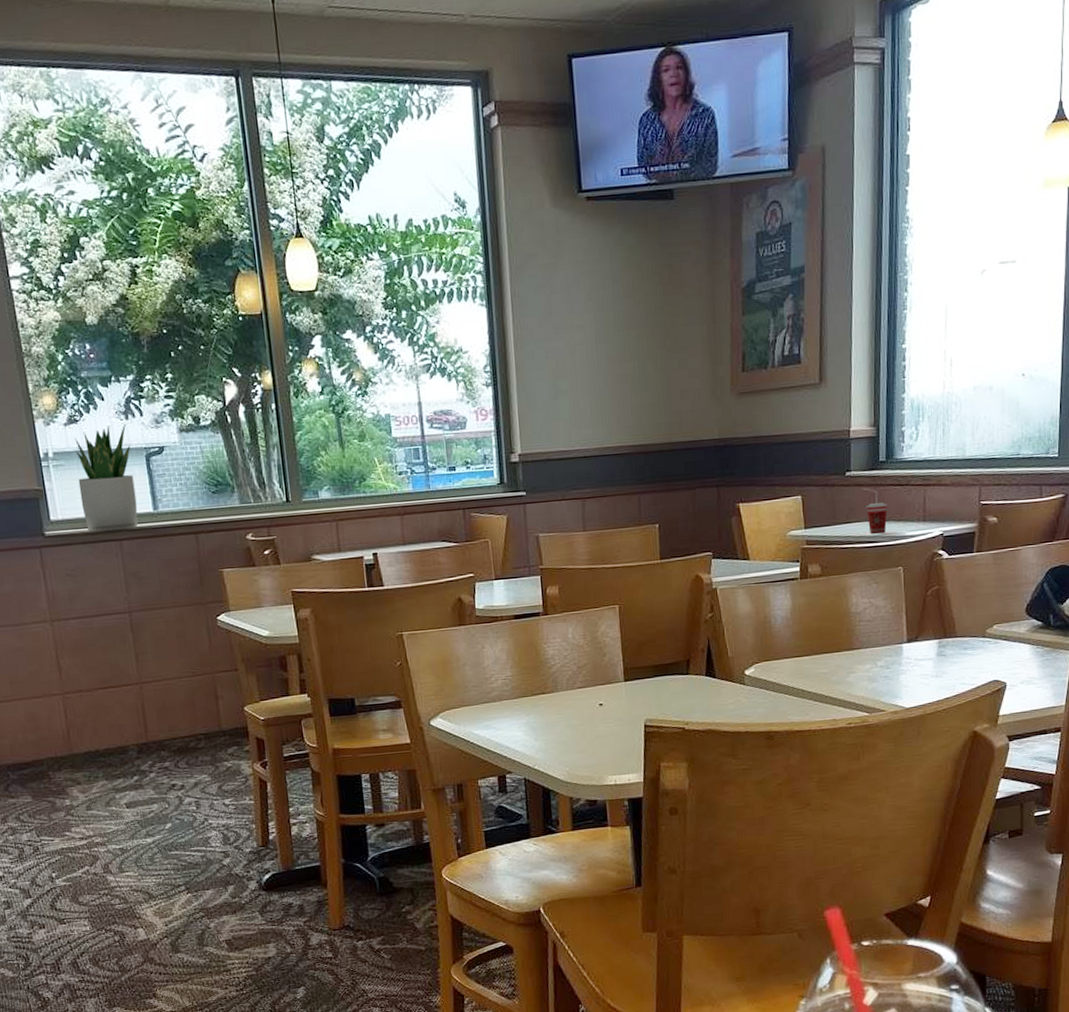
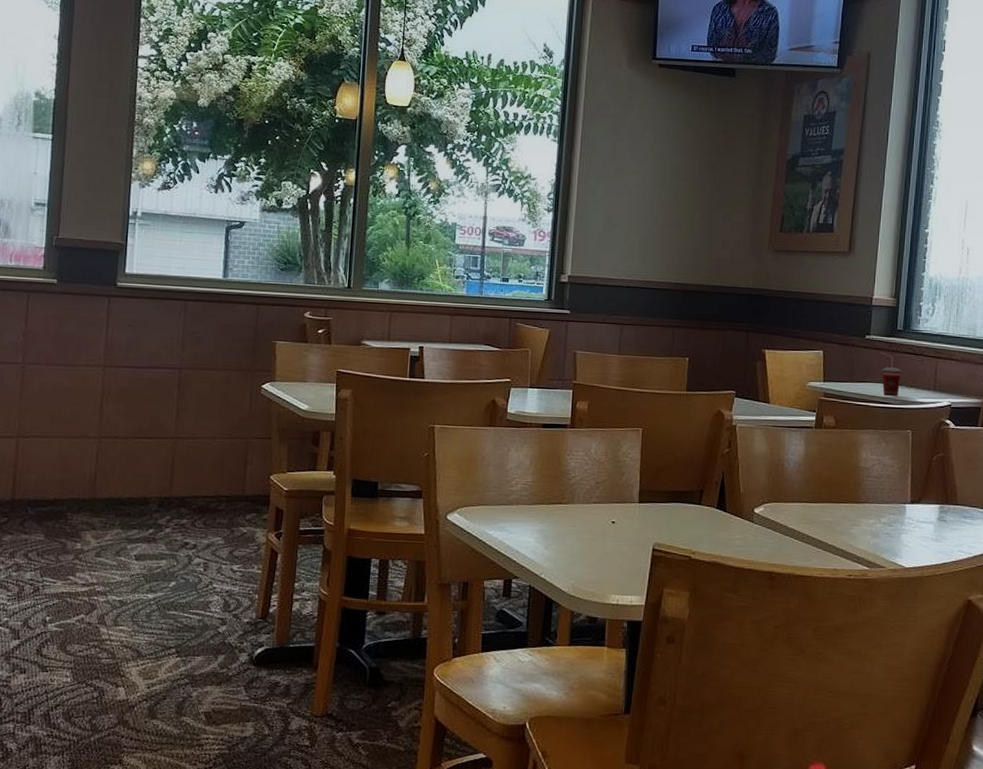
planter: present [75,423,138,533] -> none [157,196,215,292]

